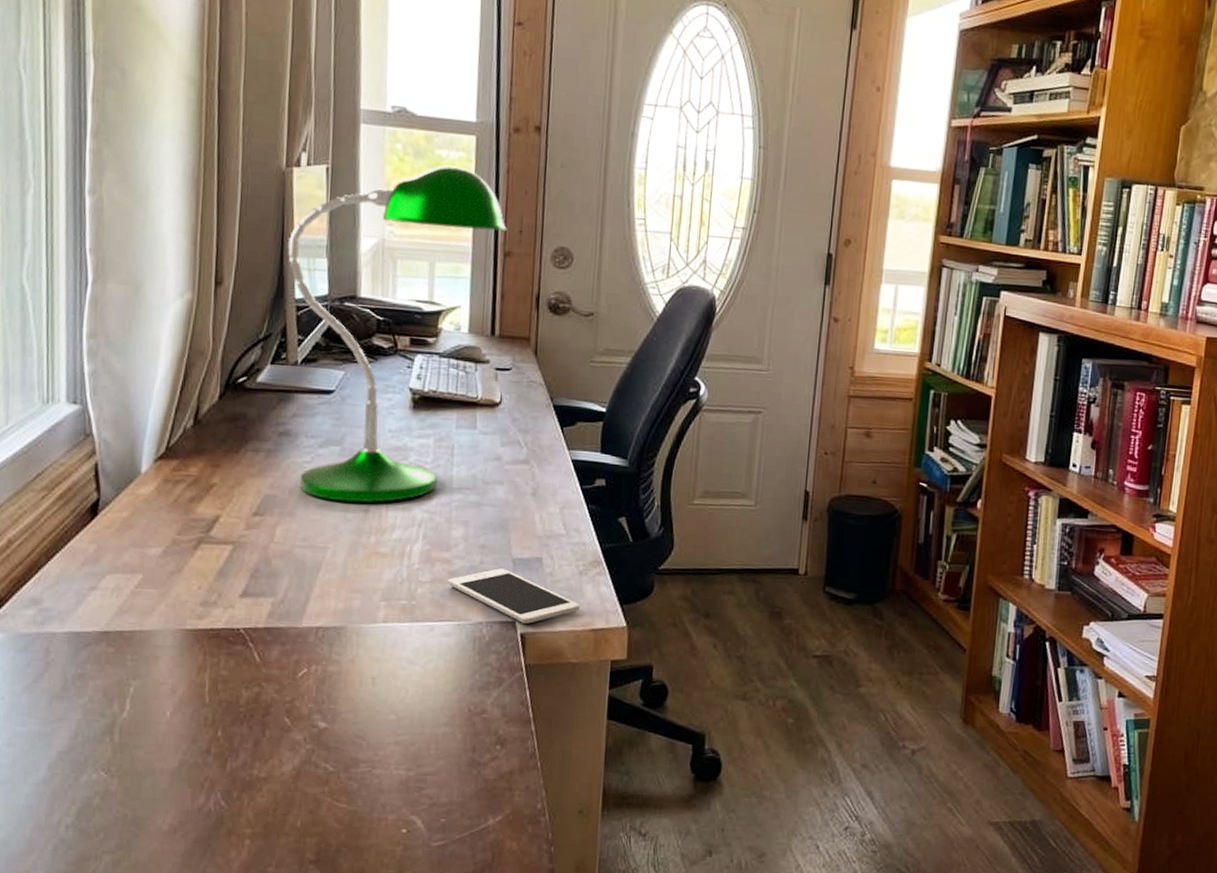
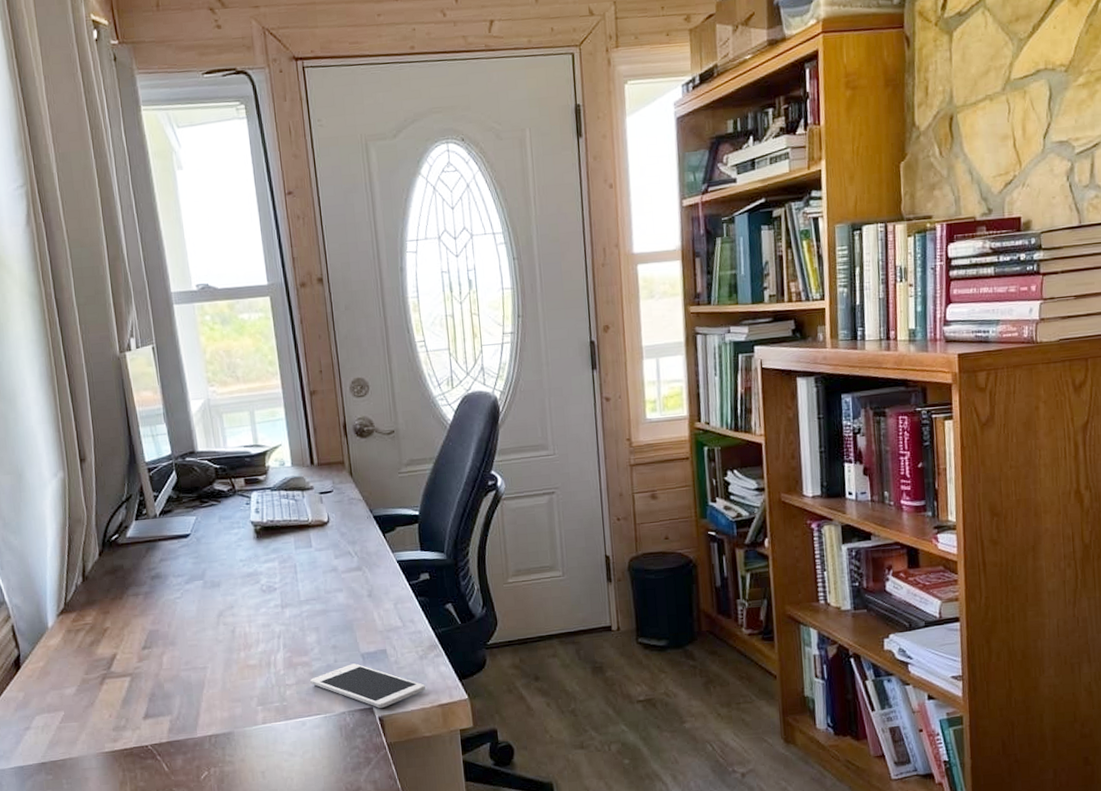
desk lamp: present [288,165,507,503] -> none [132,325,309,627]

